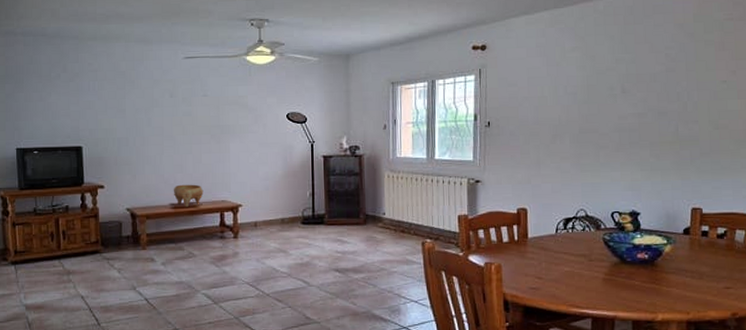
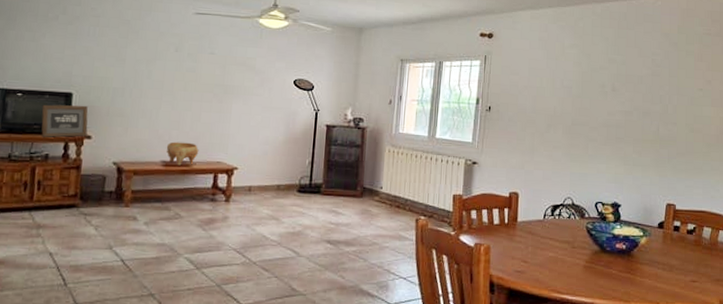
picture frame: none [57,157,100,191] -> present [41,104,88,138]

